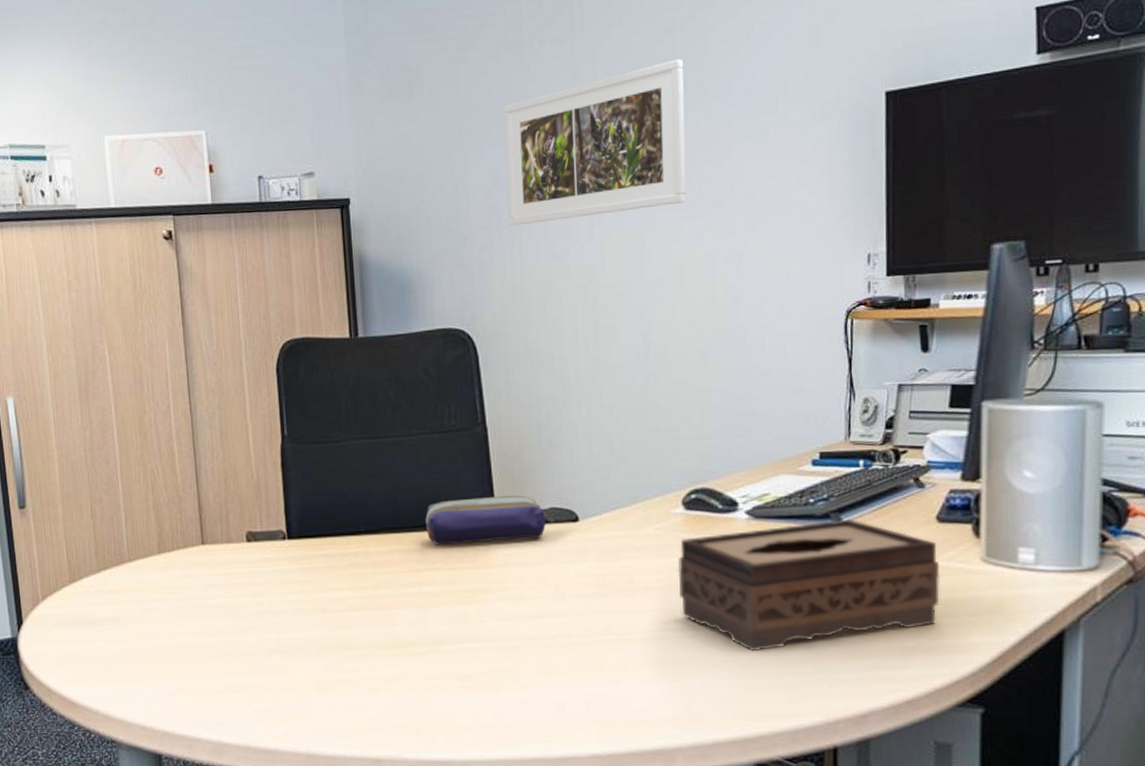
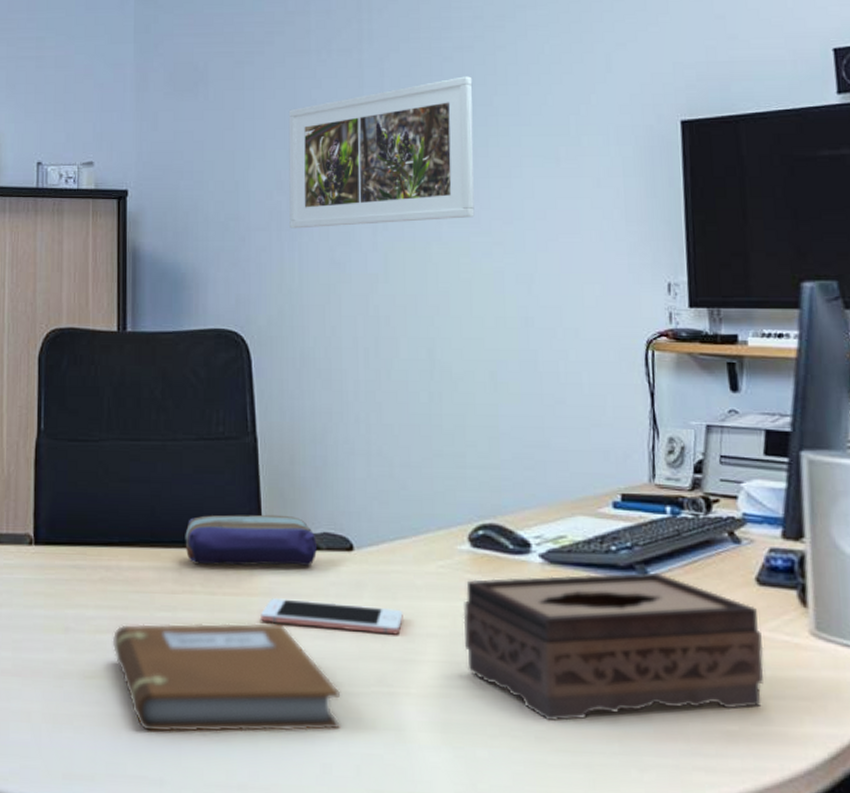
notebook: none [365,589,571,690] -> present [112,622,341,733]
cell phone: none [497,567,625,591] -> present [261,597,403,635]

